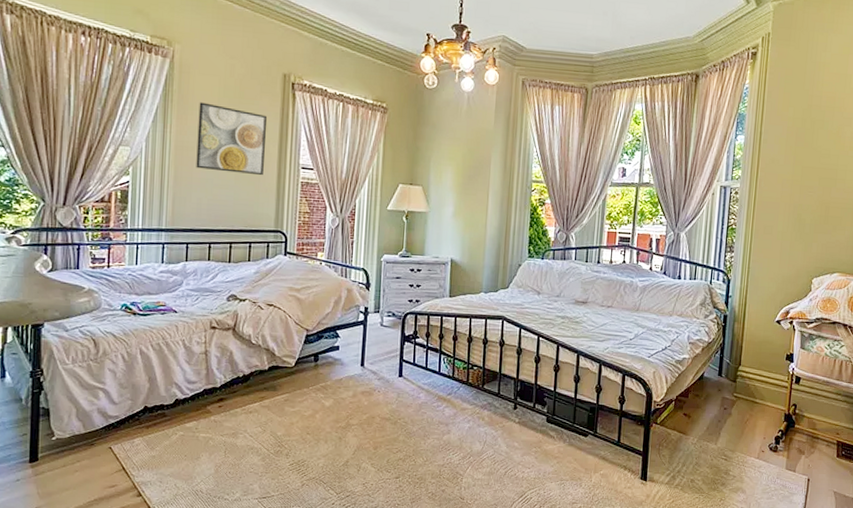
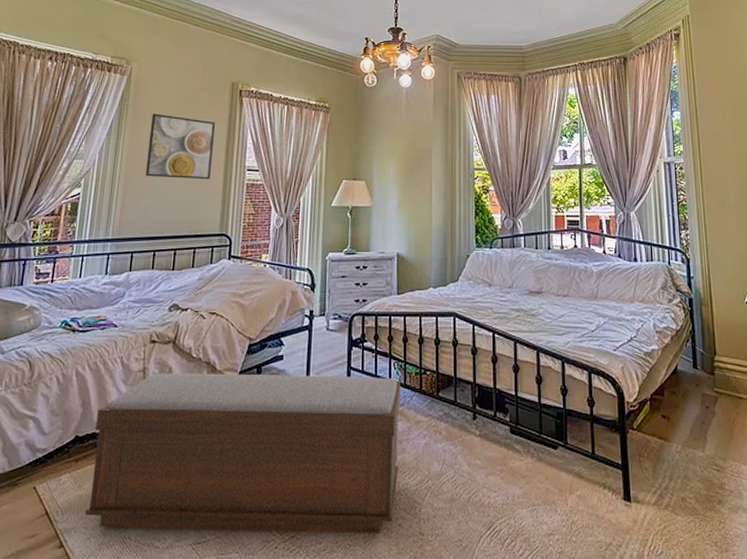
bench: none [158,355,449,497] -> present [84,372,400,534]

